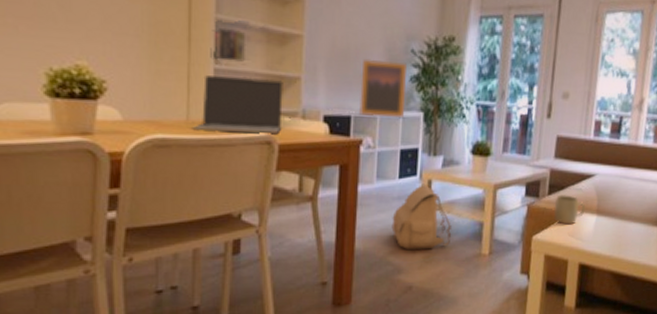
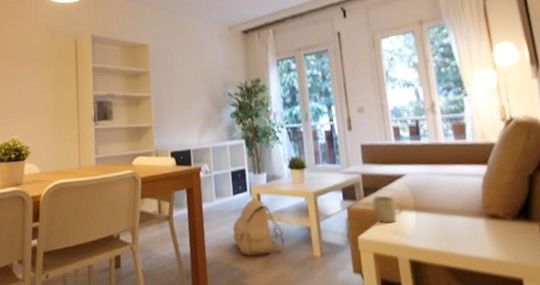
laptop: present [192,75,283,134] -> none [82,130,142,175]
picture frame: present [359,58,407,117] -> none [194,104,230,148]

